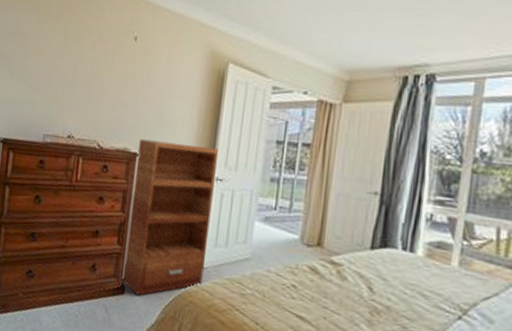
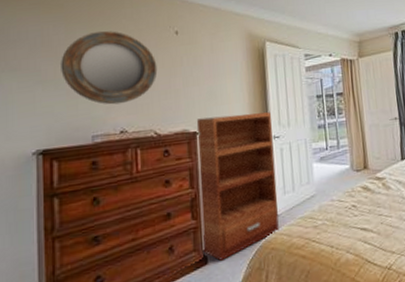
home mirror: none [27,26,112,108] -> present [61,30,158,105]

